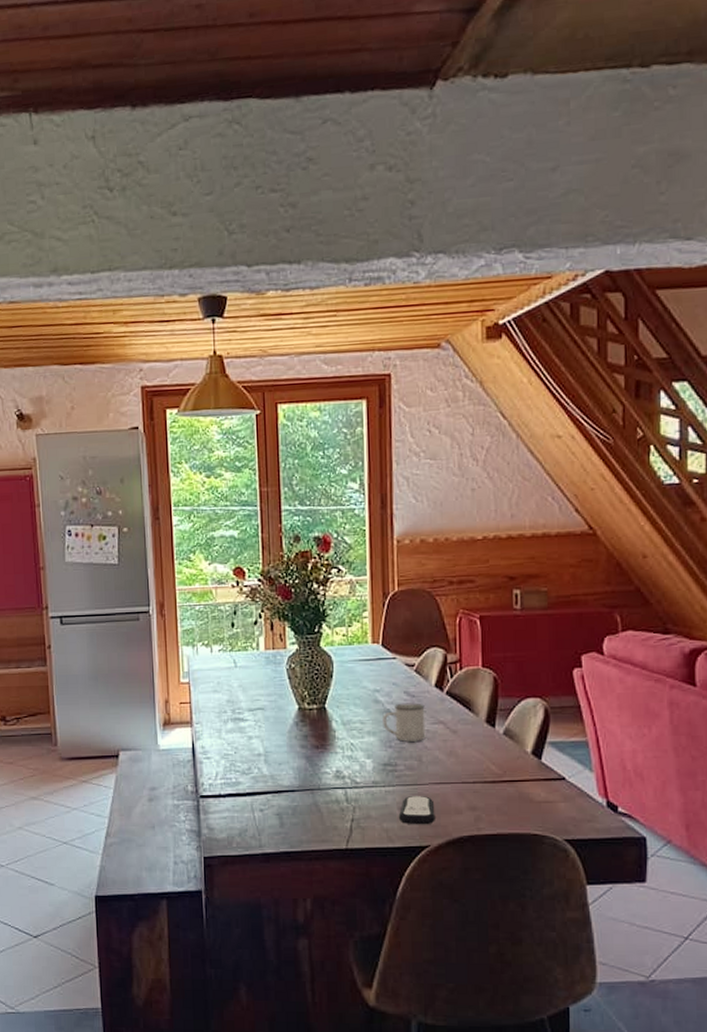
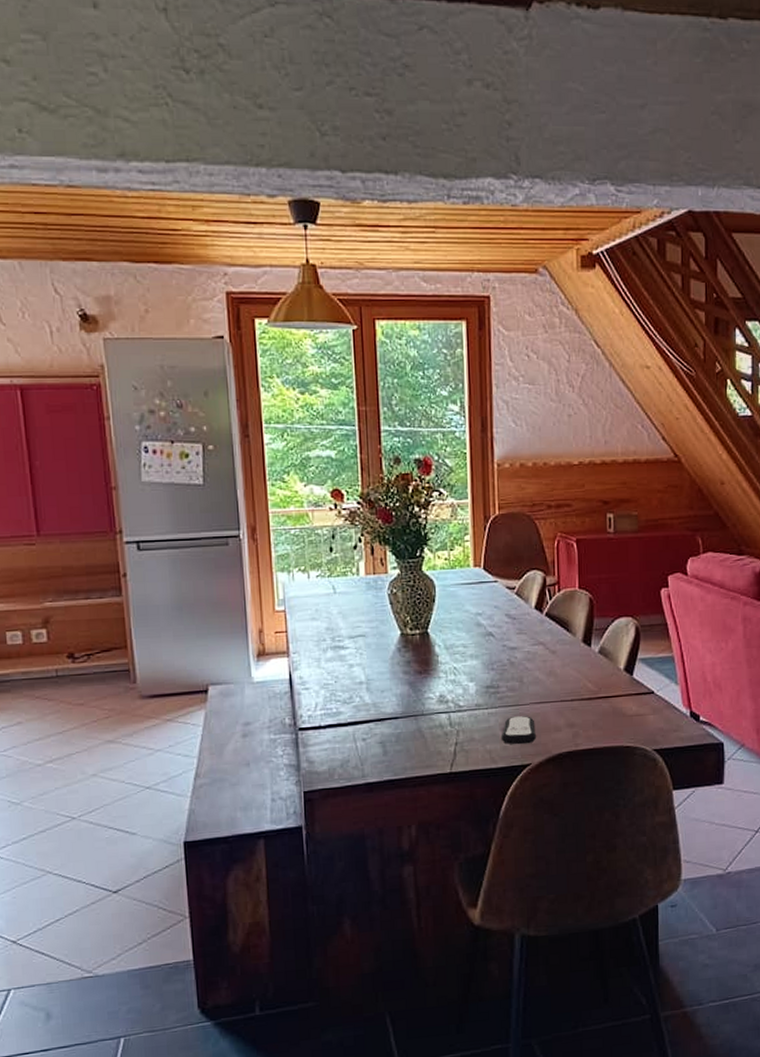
mug: present [382,703,426,742] -> none [485,625,526,664]

